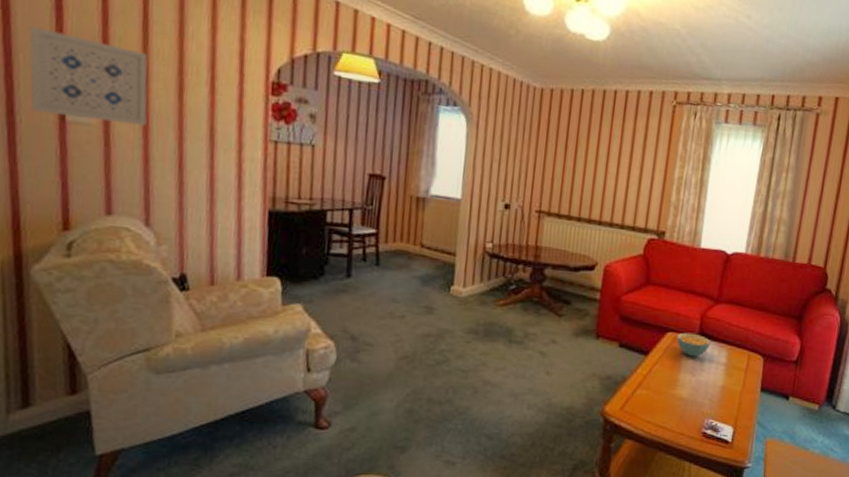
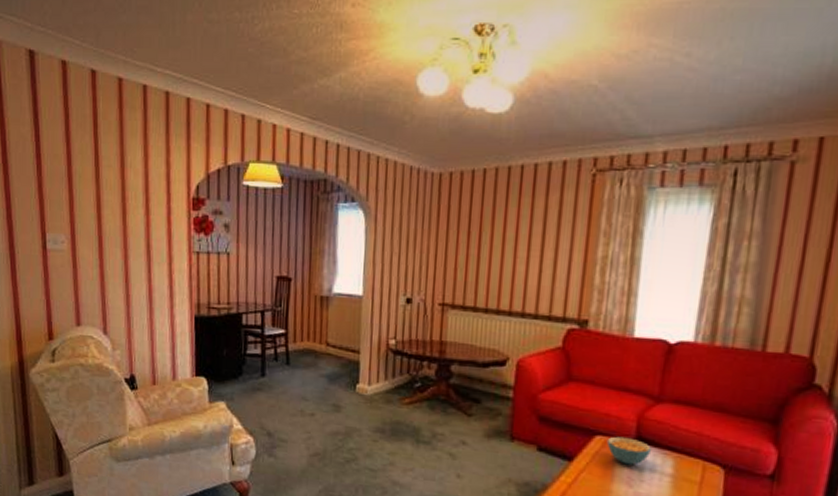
wall art: present [29,26,148,125] -> none [20,174,101,247]

